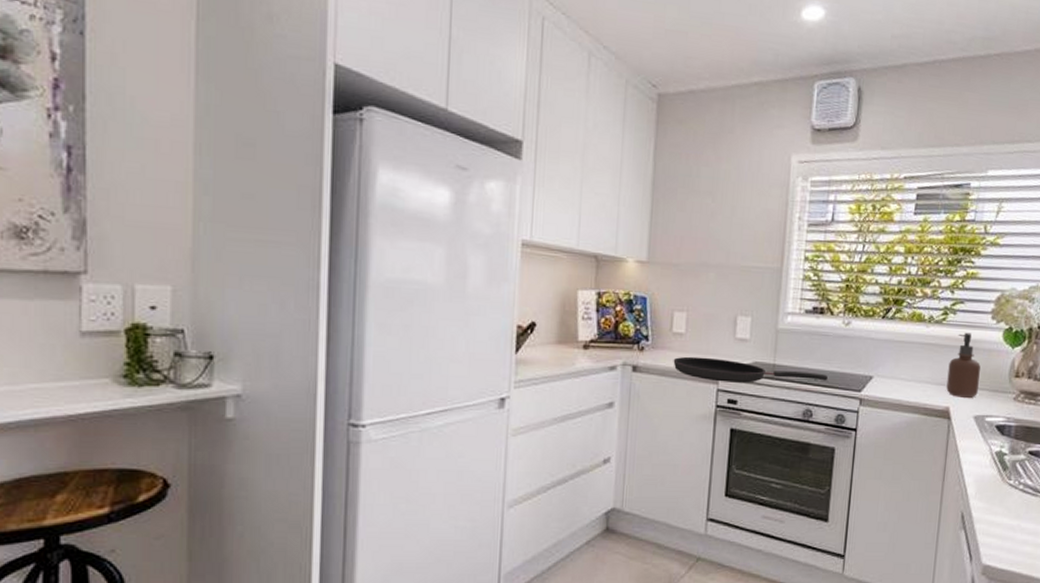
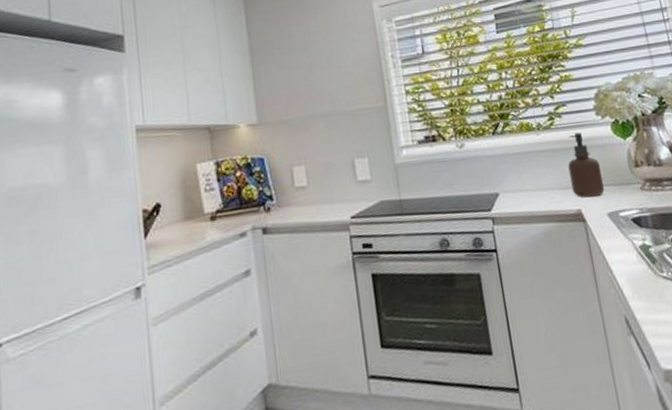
frying pan: present [673,356,828,383] -> none [301,200,455,229]

